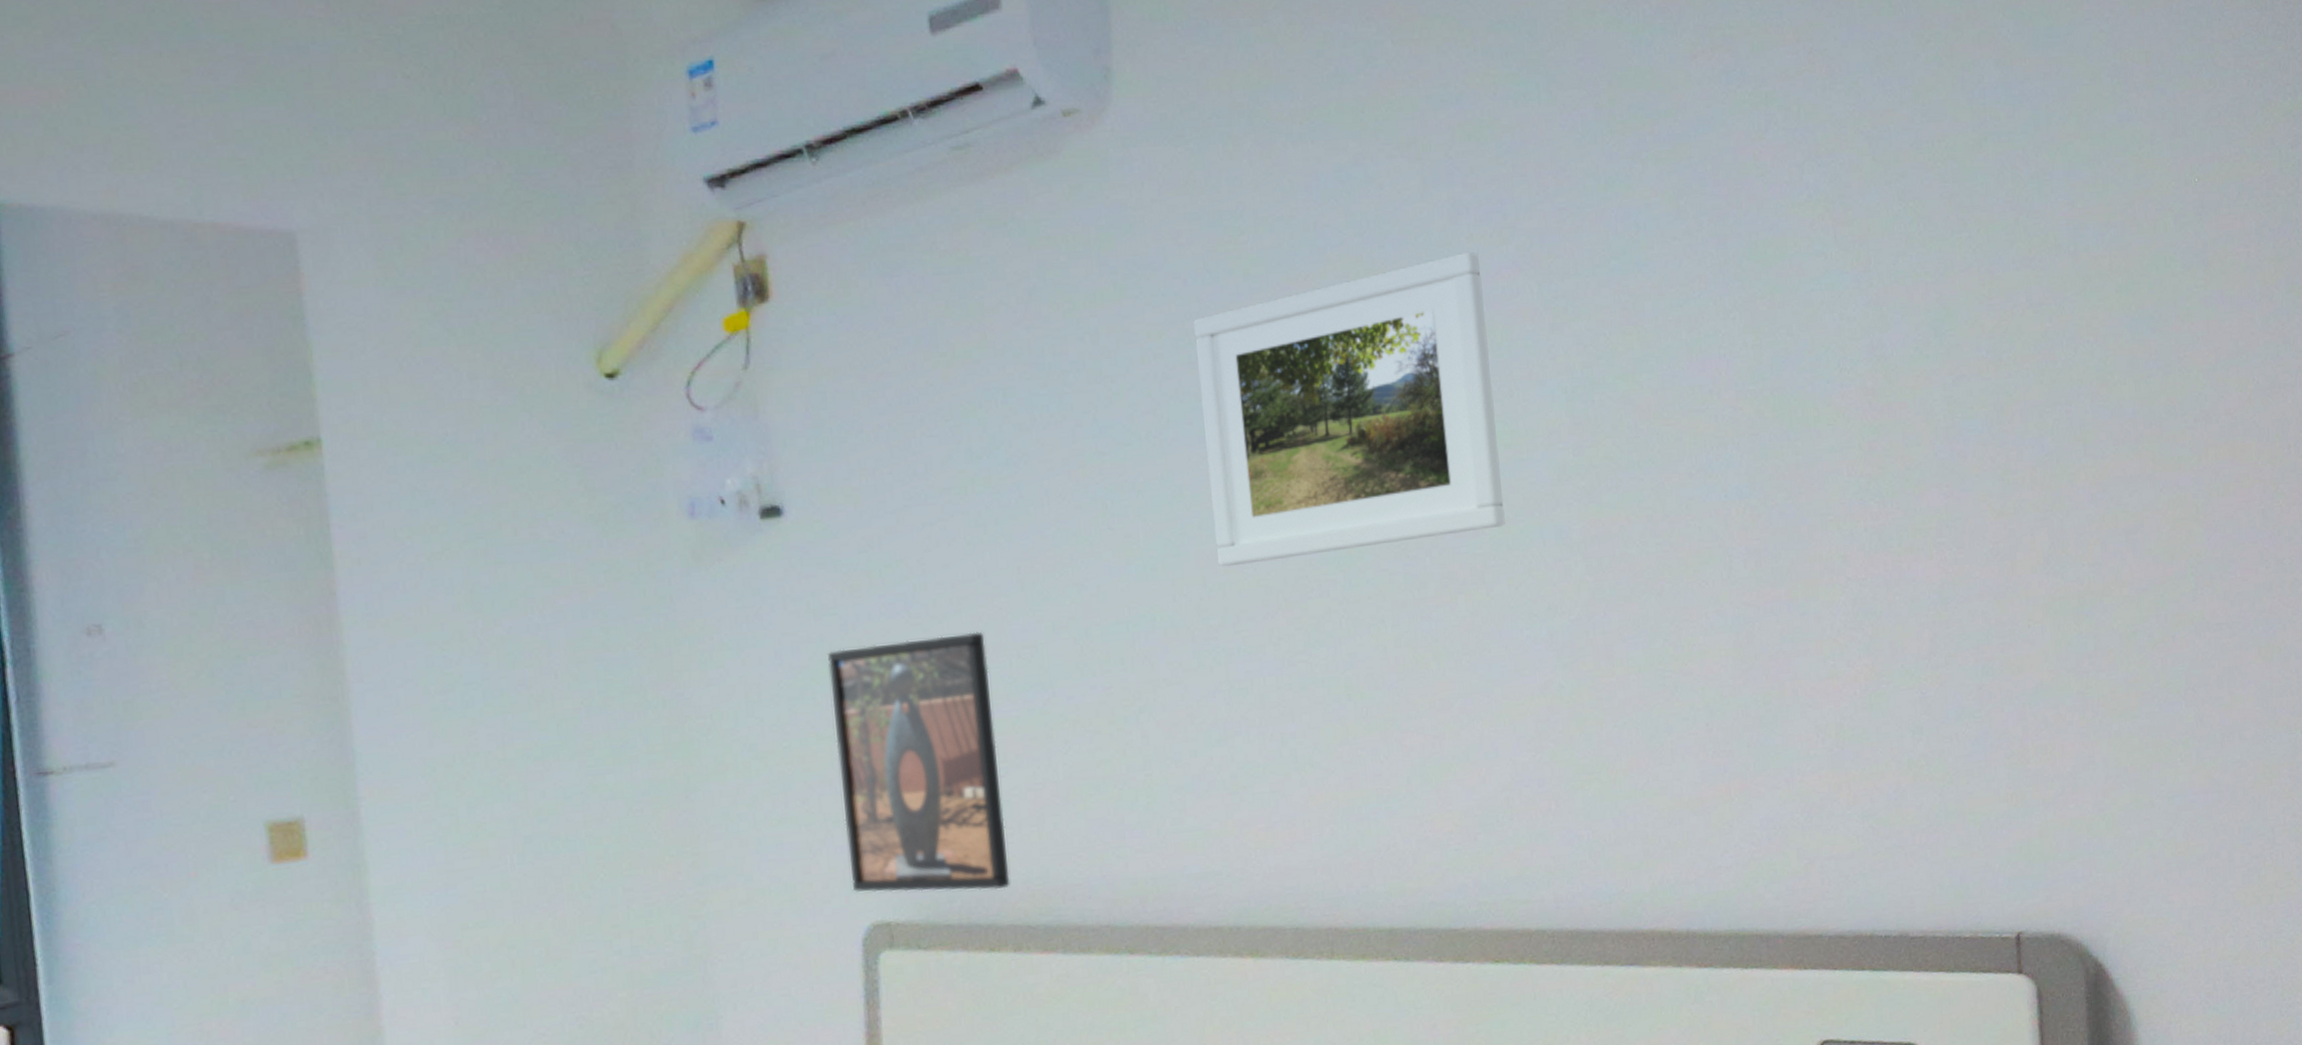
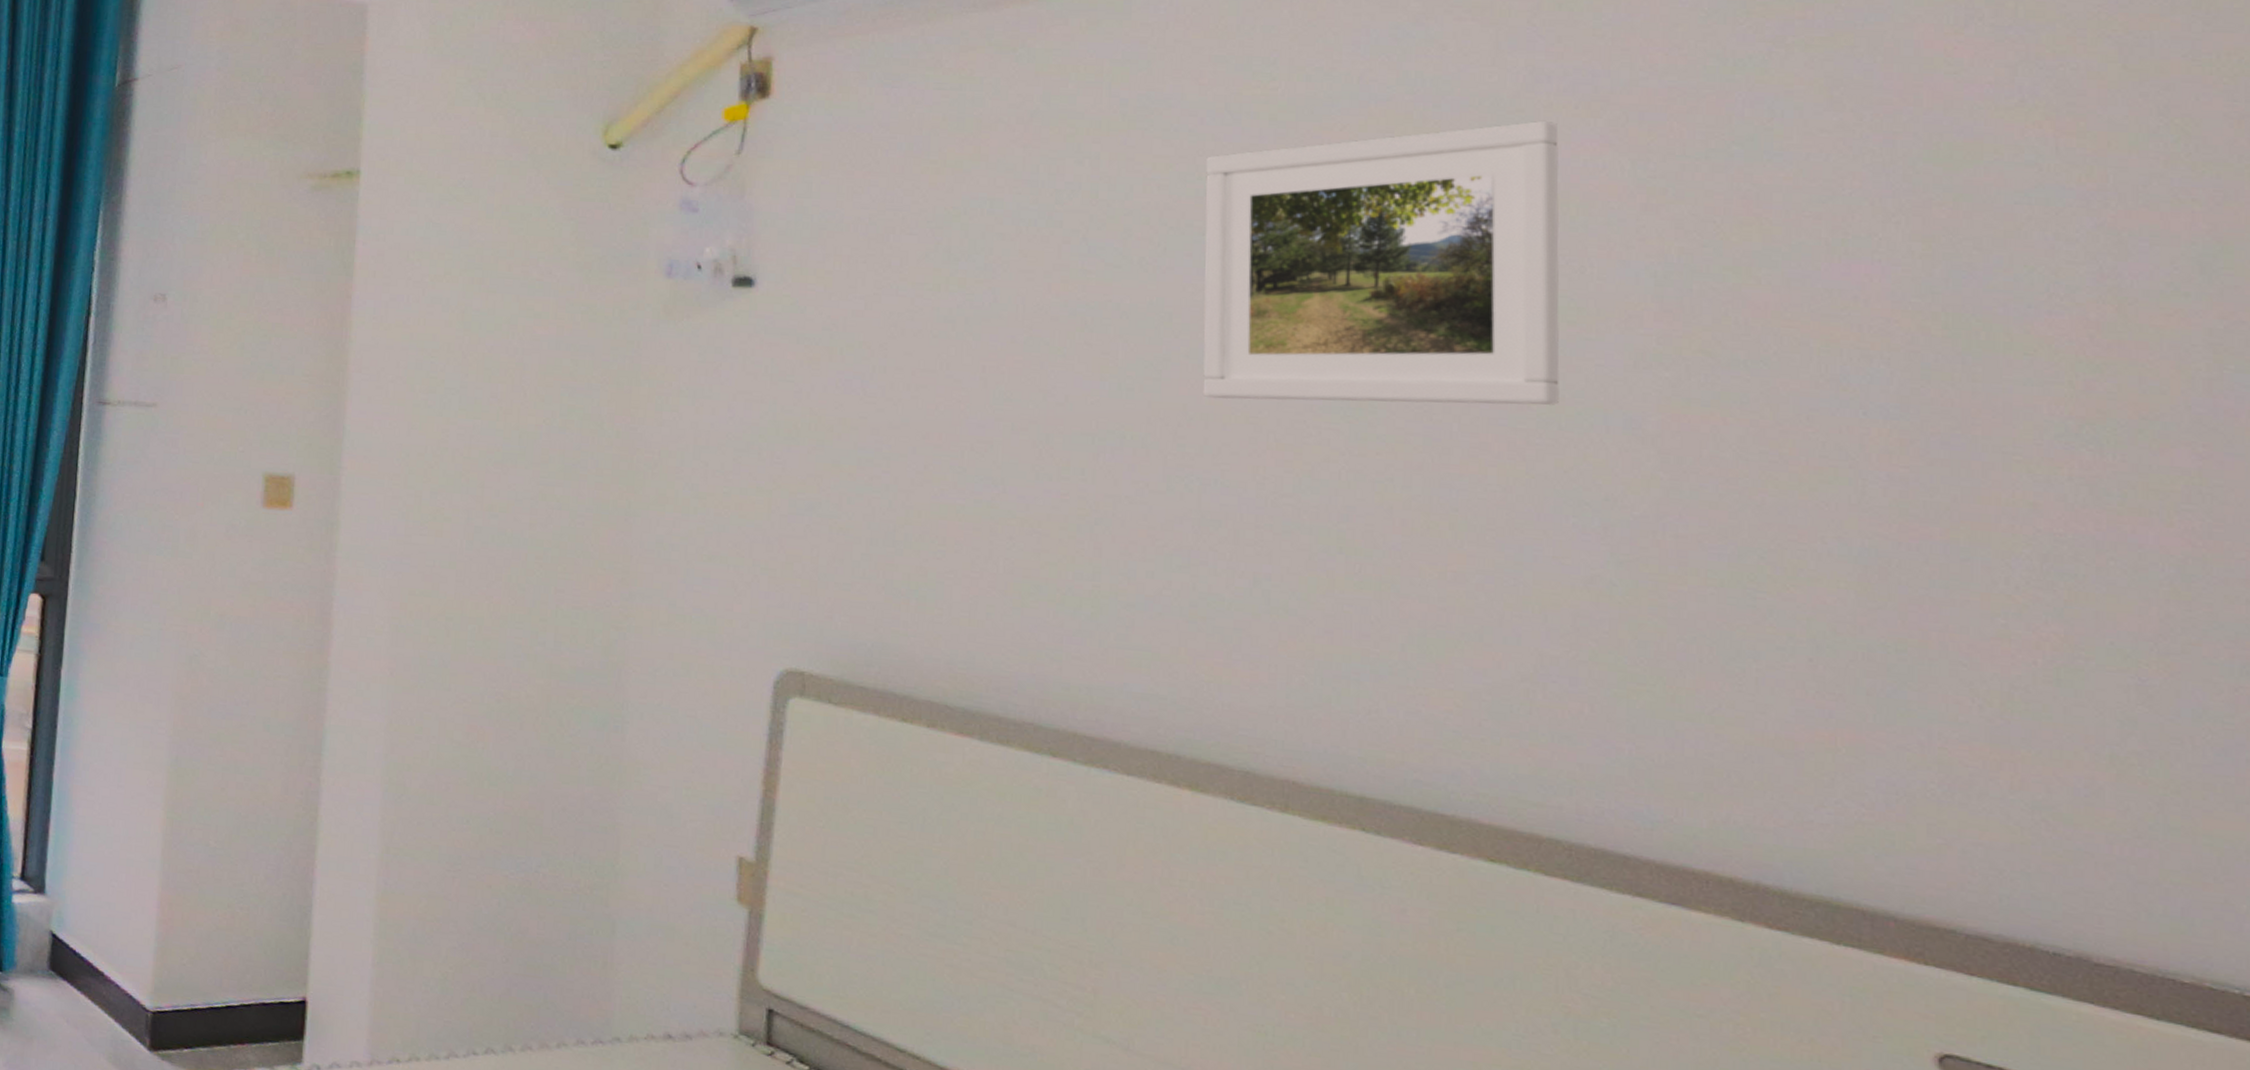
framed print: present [828,631,1010,893] -> none [771,414,939,665]

